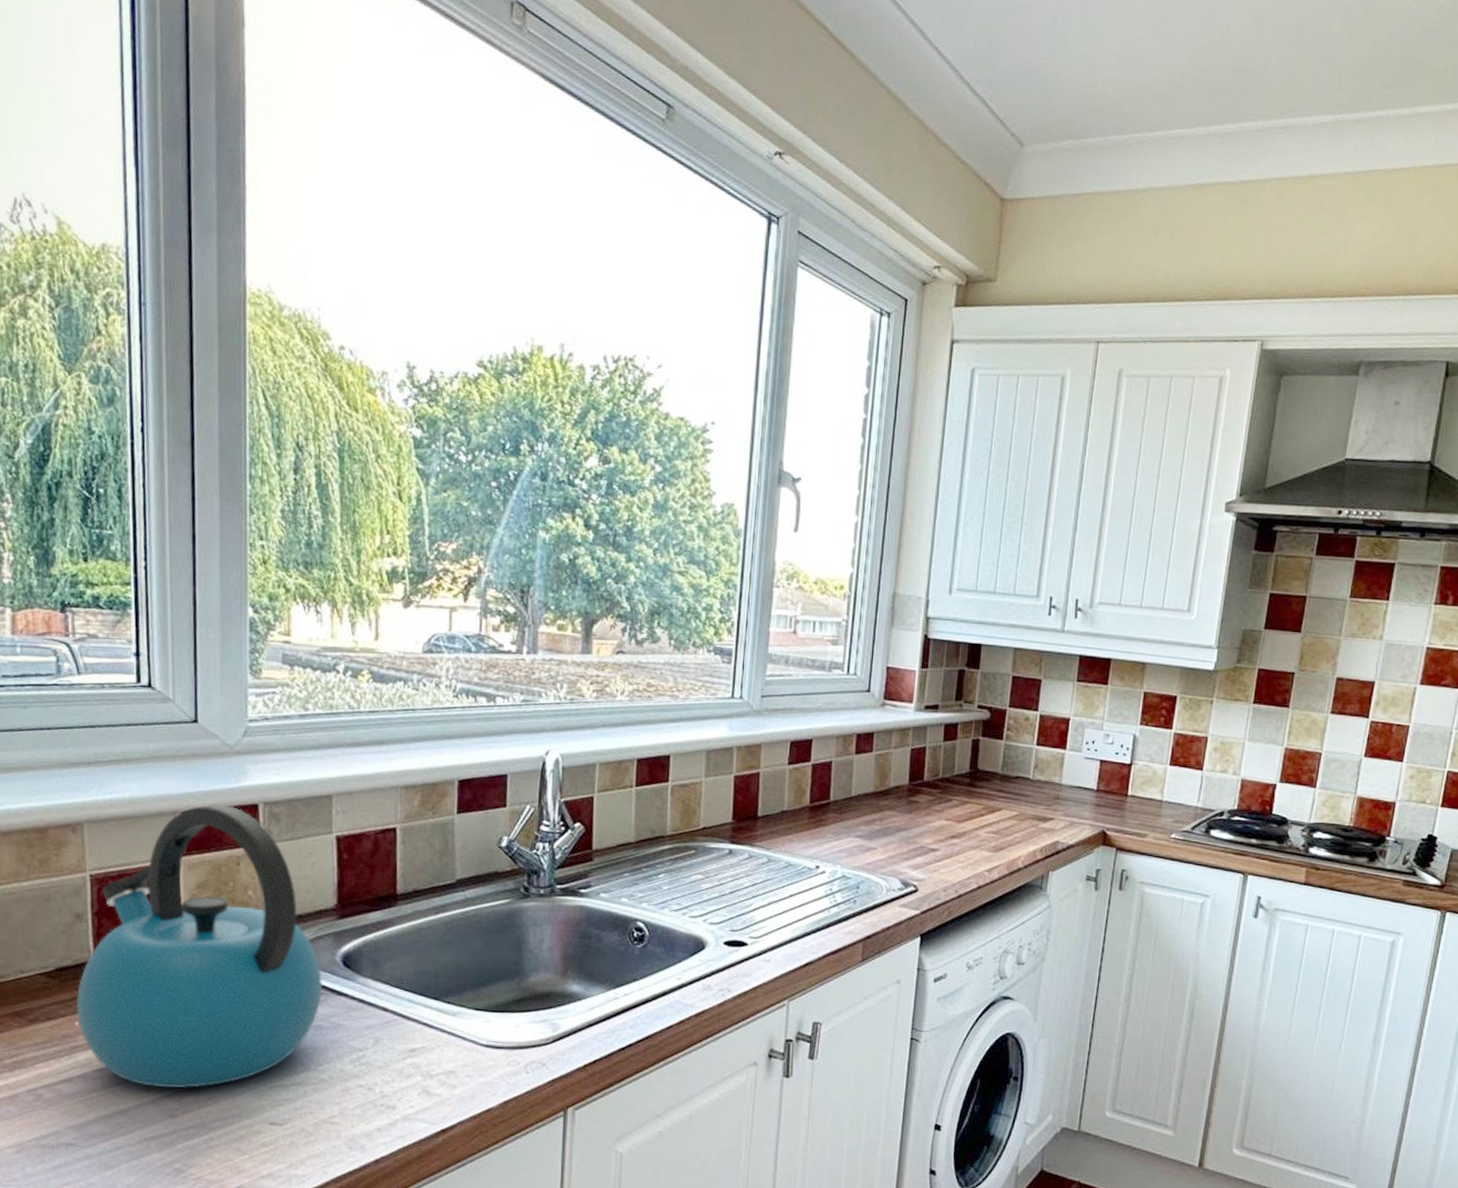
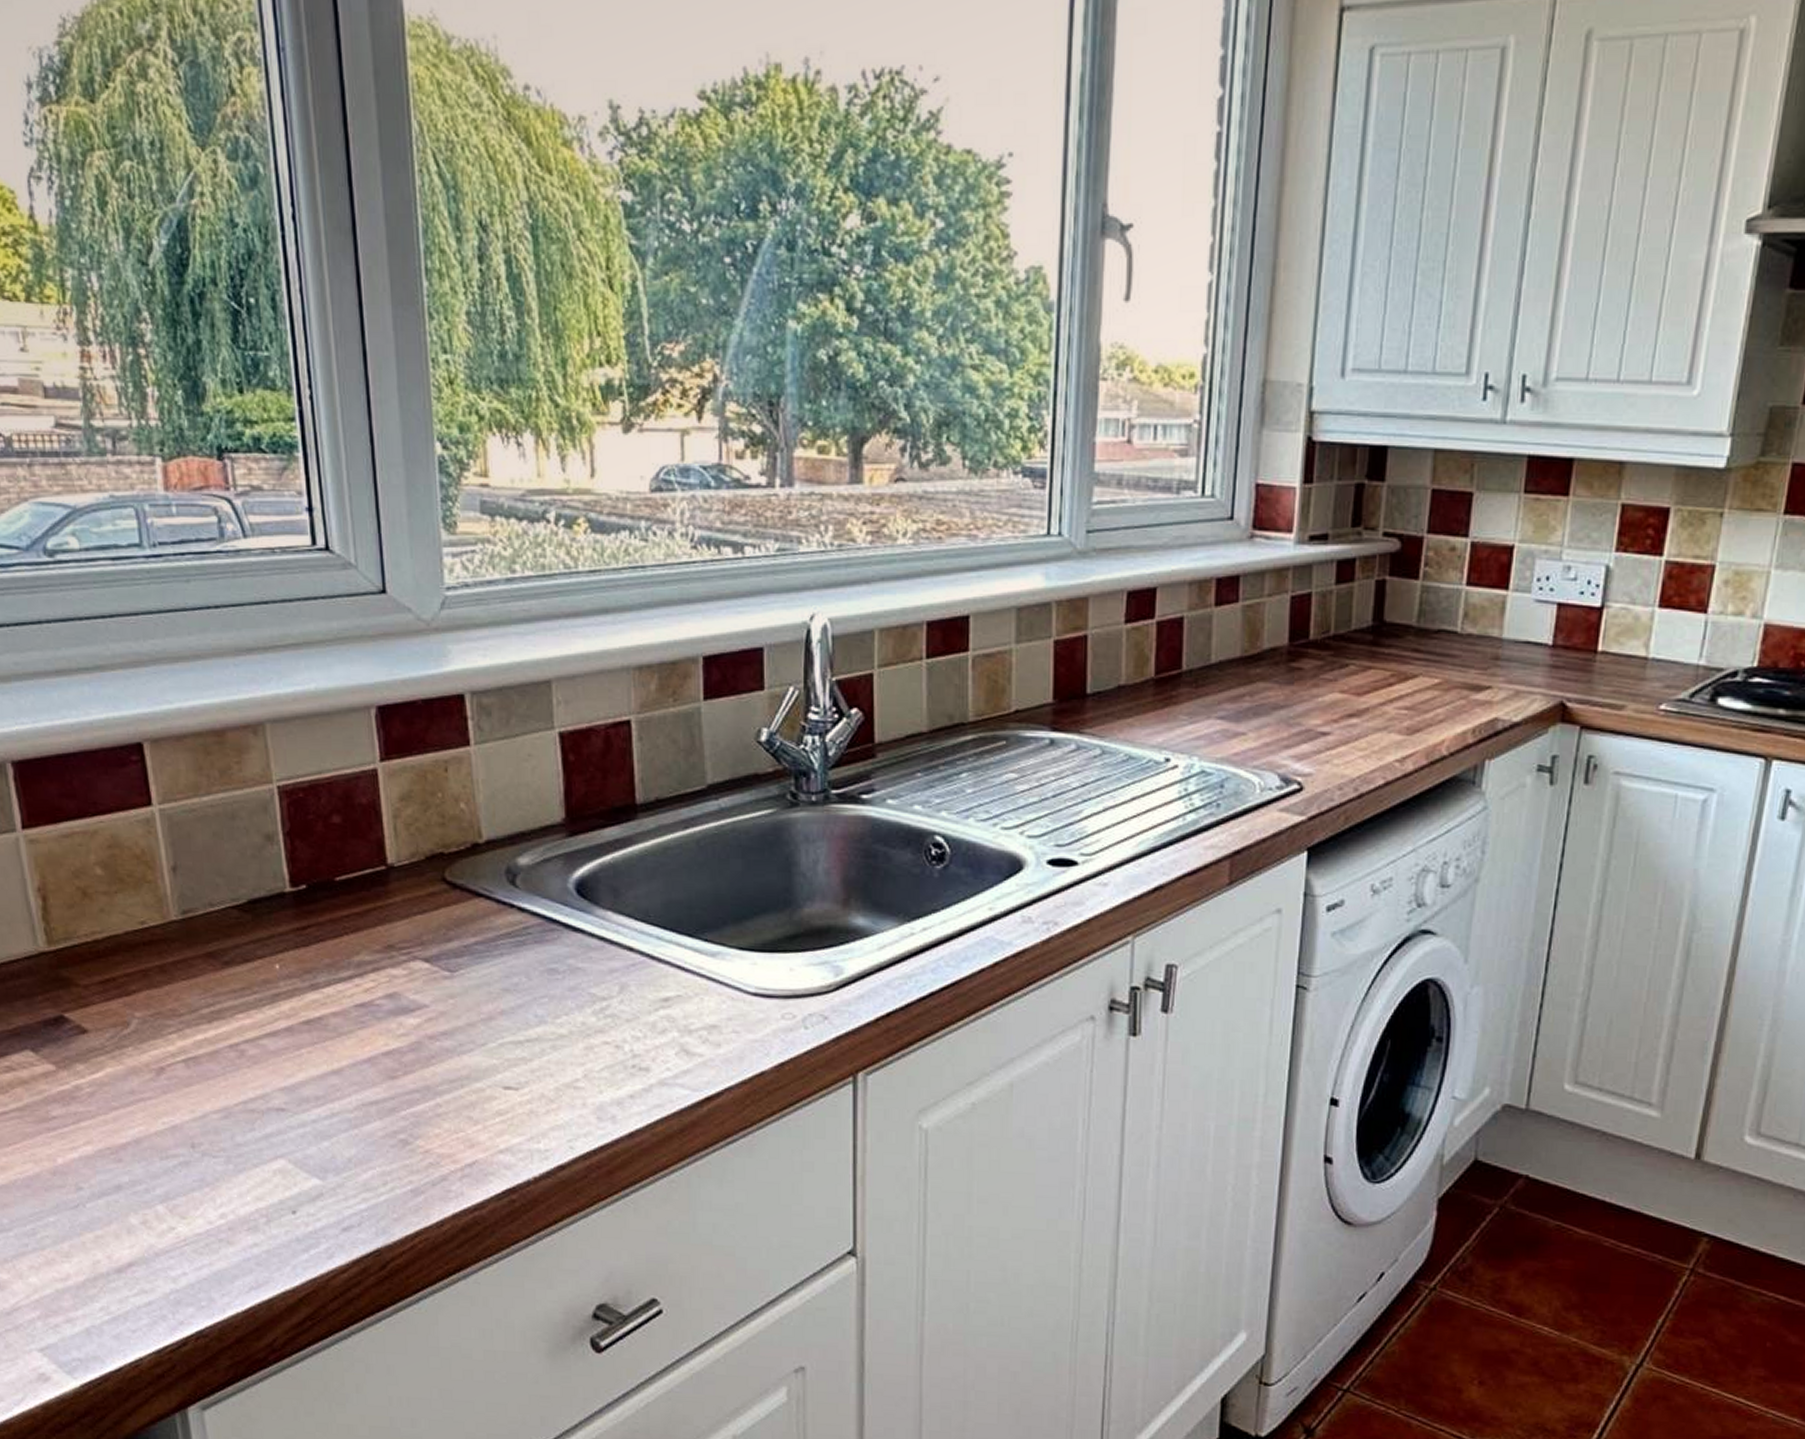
kettle: present [76,803,323,1089] -> none [274,695,555,1045]

